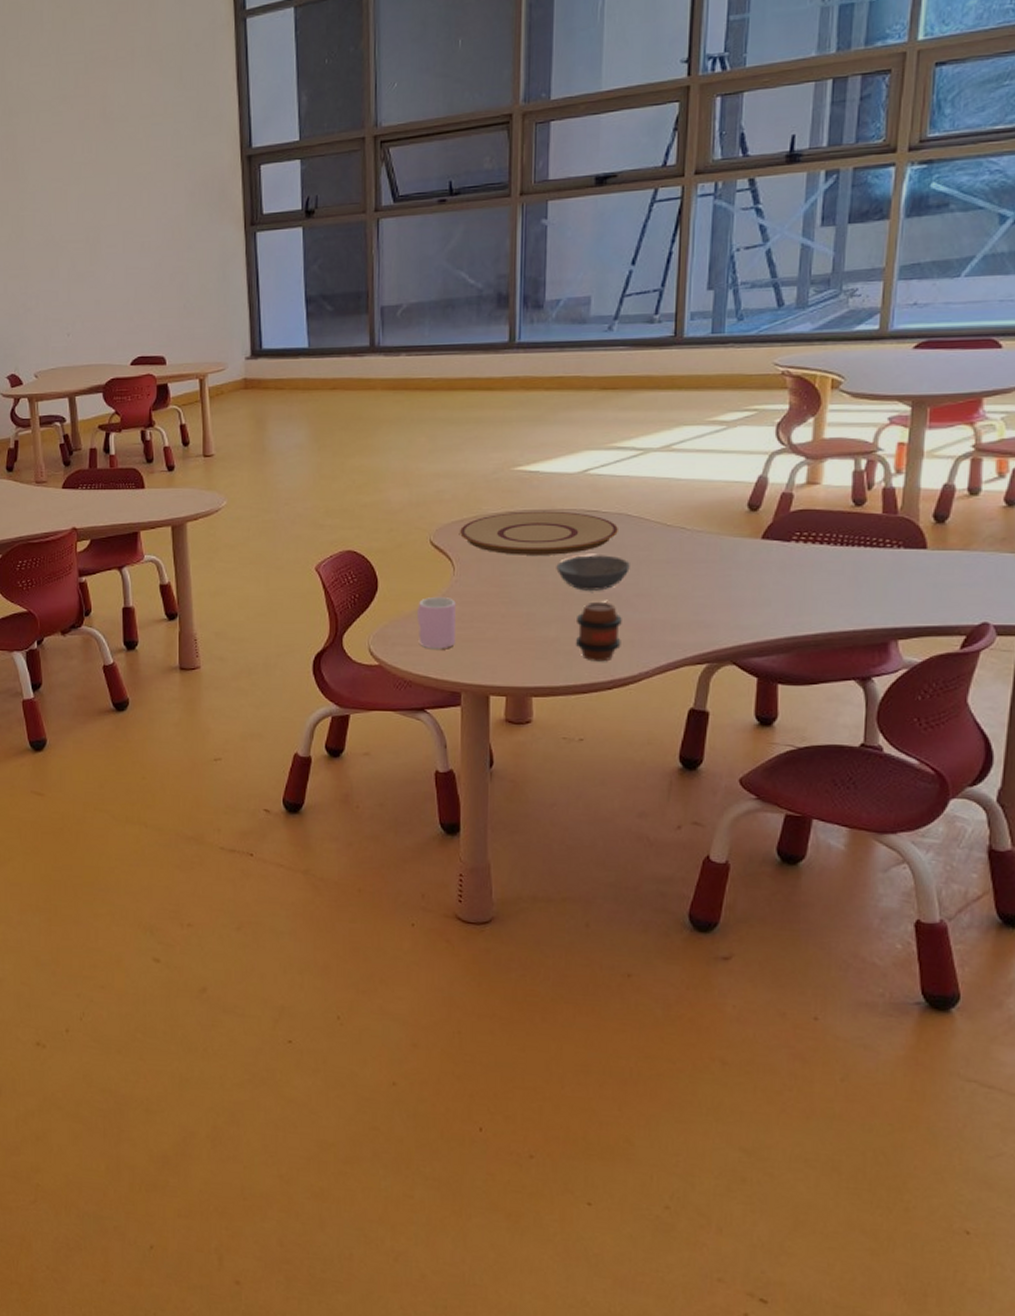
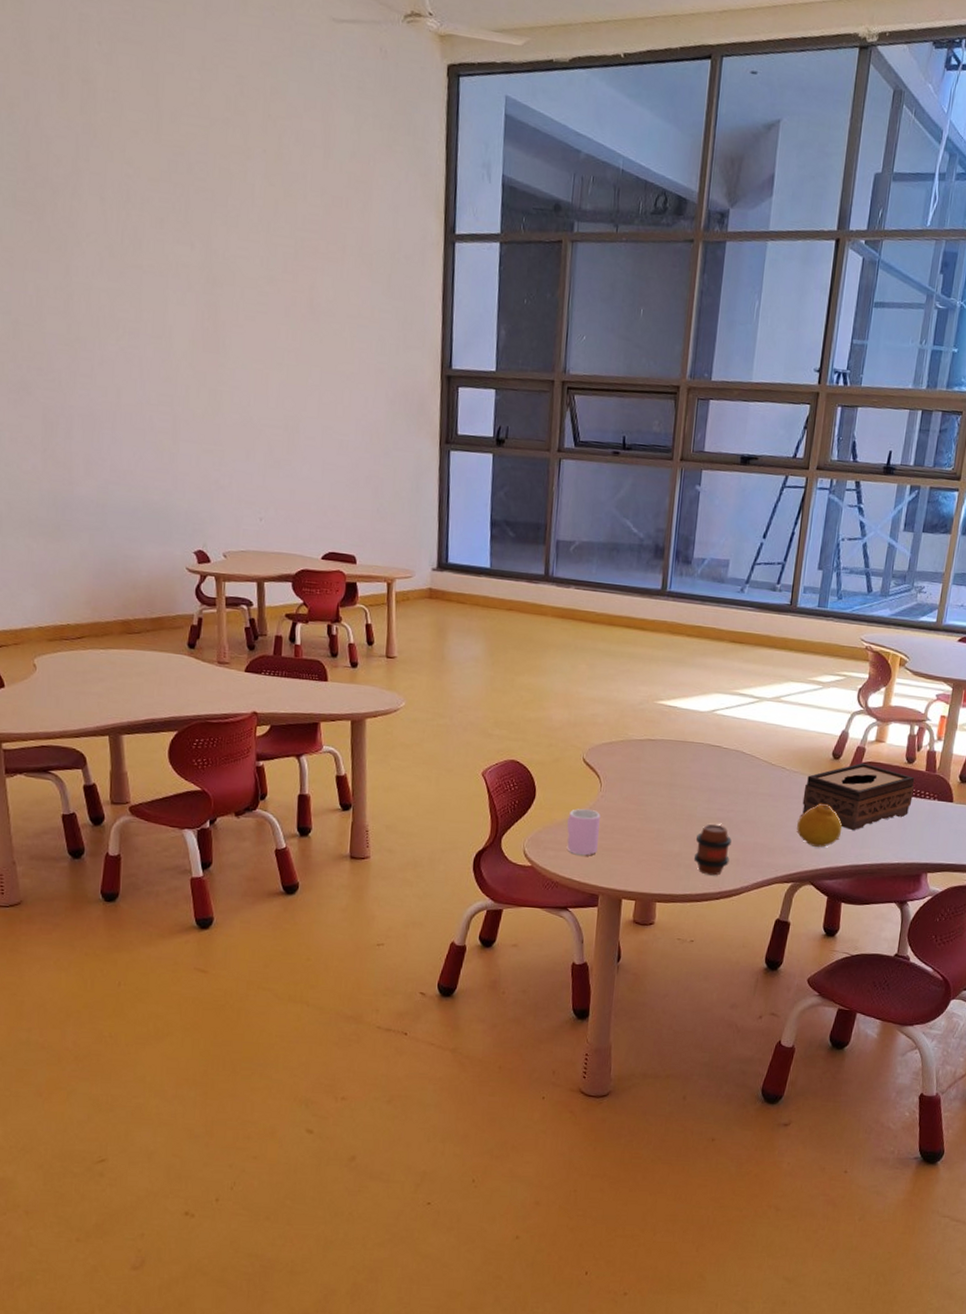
plate: present [460,511,618,555] -> none [608,740,735,782]
bowl: present [556,555,630,591] -> none [684,783,741,815]
fruit: none [708,565,770,618] -> present [797,803,842,847]
tissue box: none [712,511,868,596] -> present [802,762,915,831]

